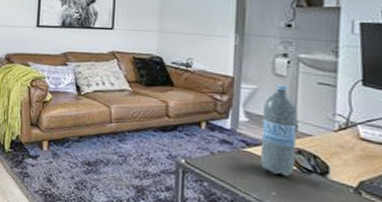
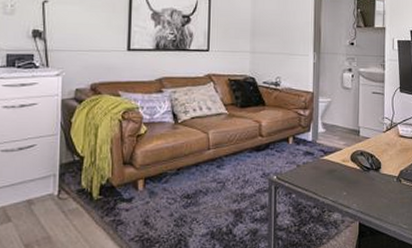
water bottle: present [261,84,298,177] -> none [334,96,360,177]

